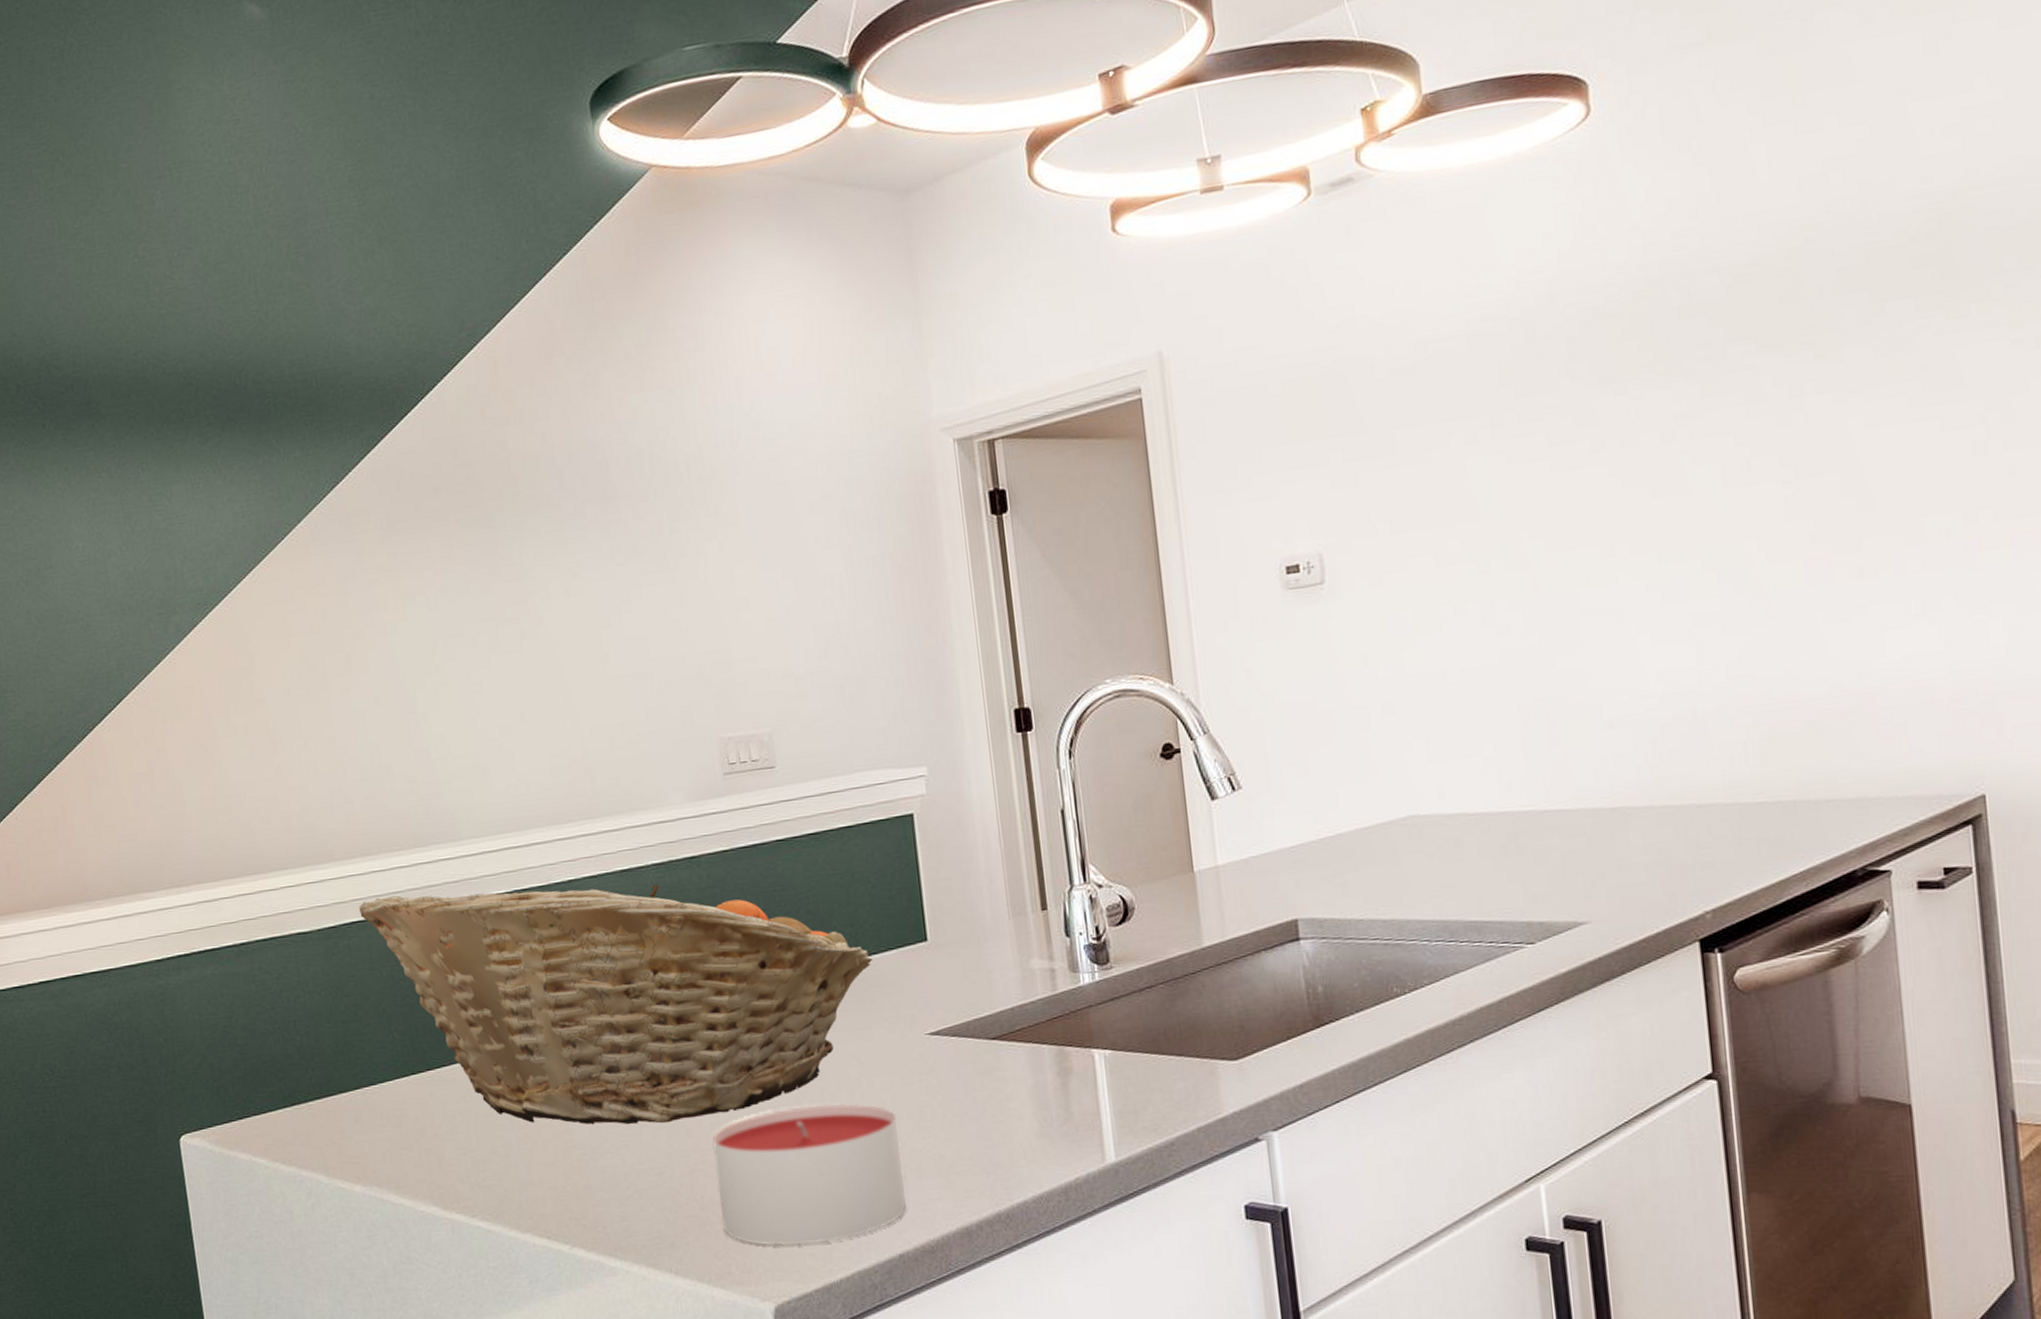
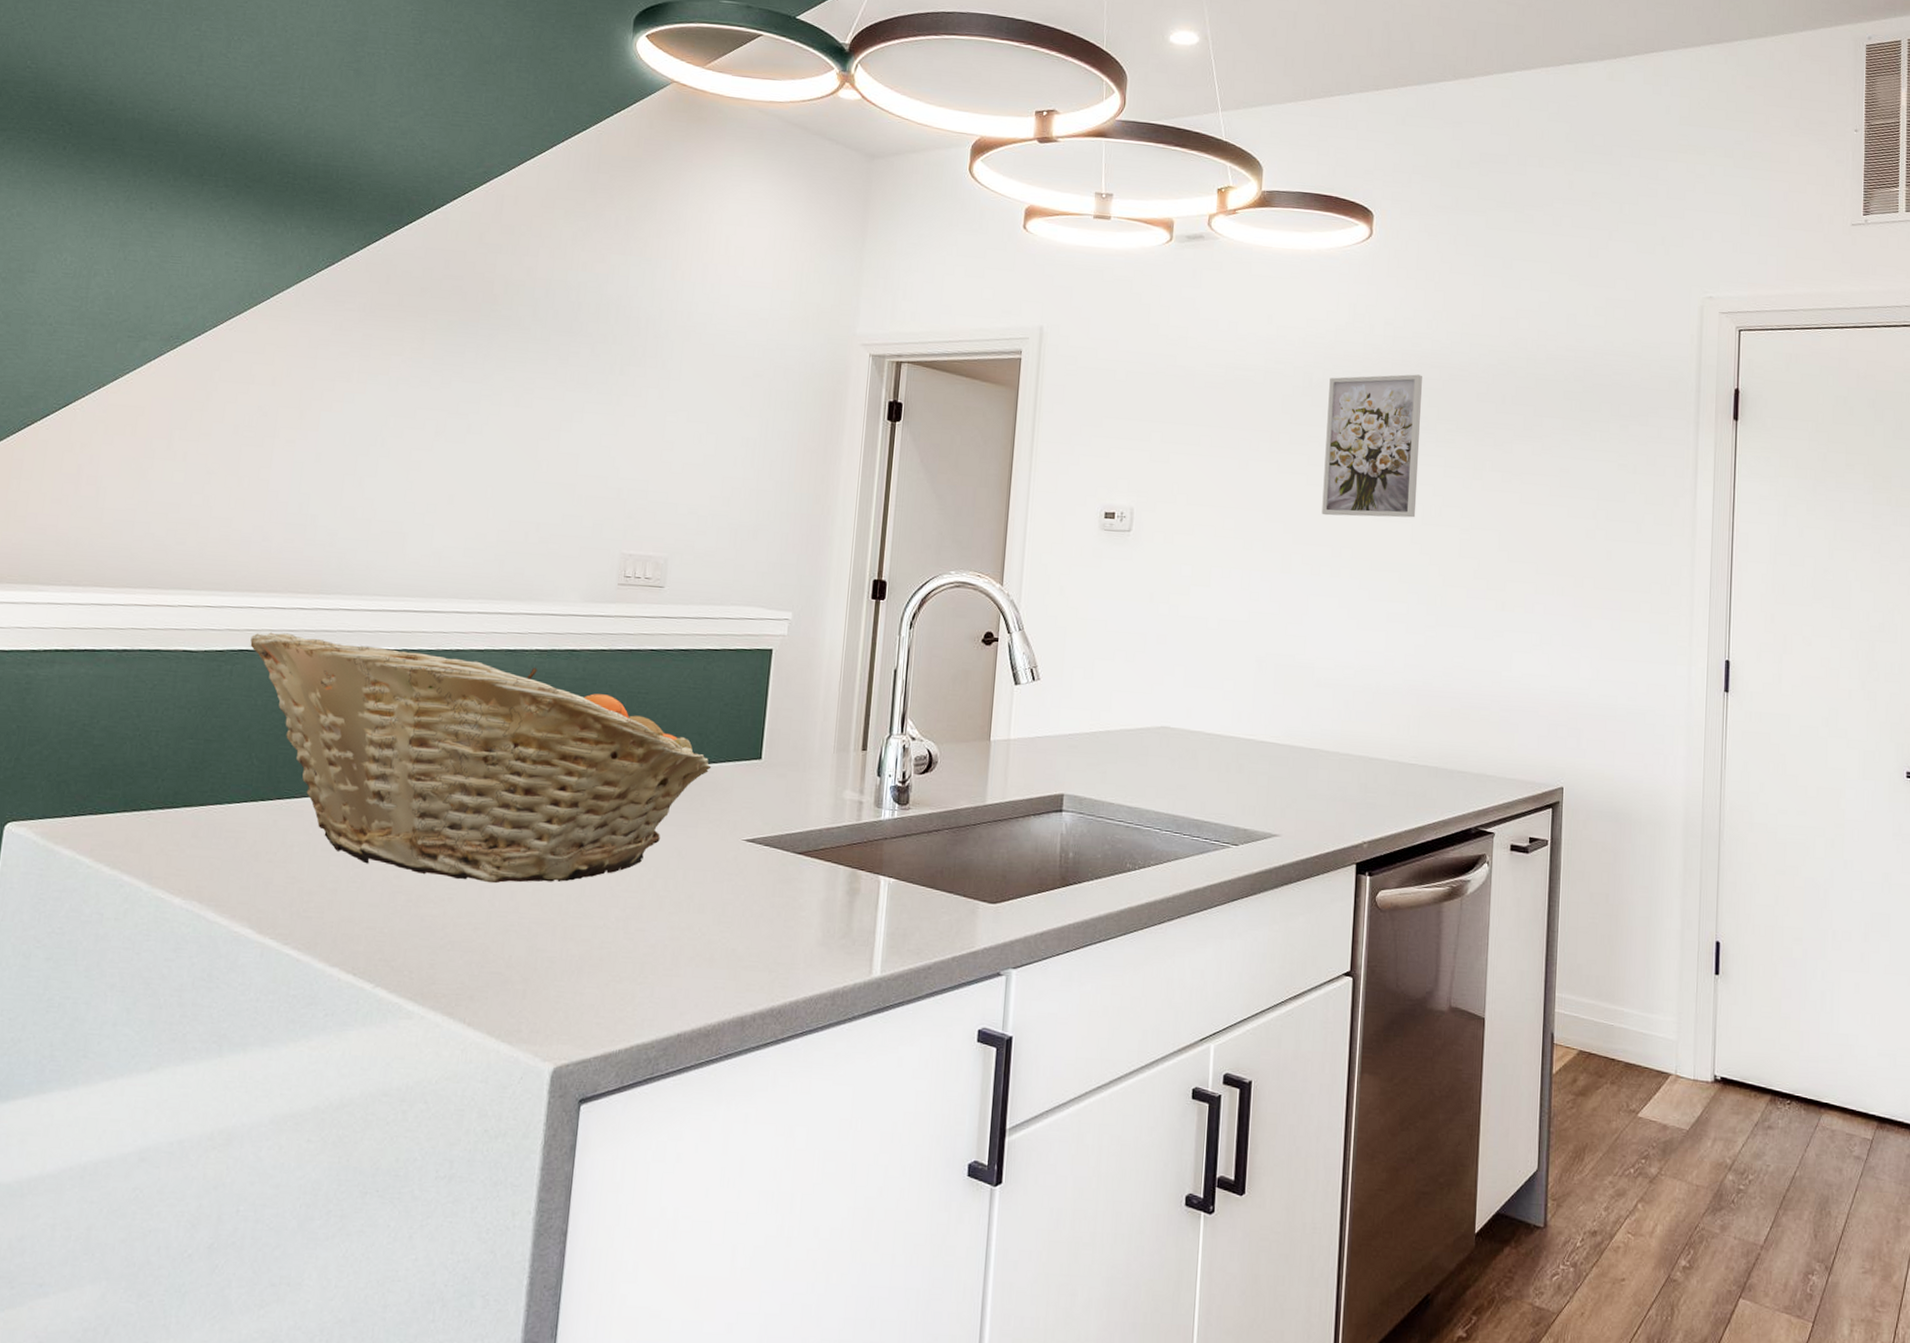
candle: present [712,1103,906,1246] -> none [523,887,701,1014]
wall art: none [1561,287,1714,507] -> present [1322,374,1422,518]

